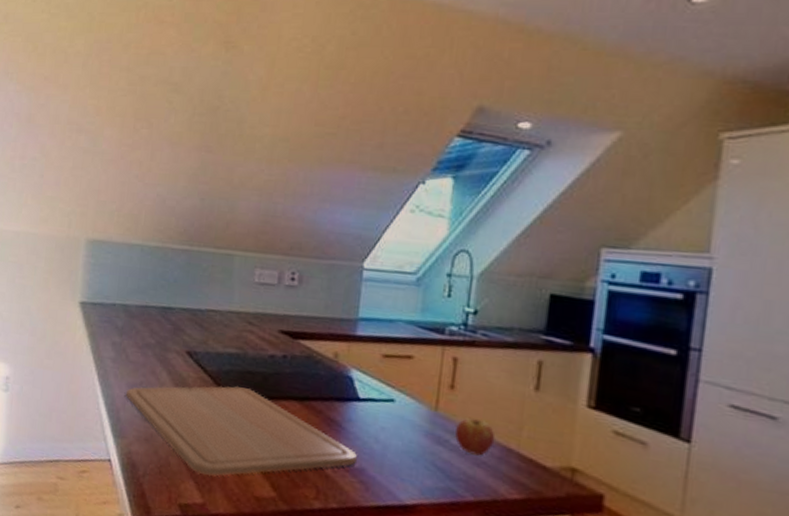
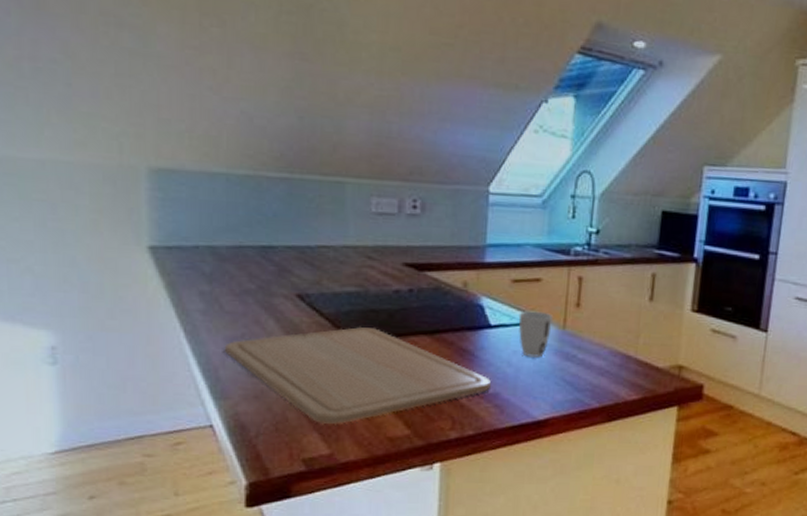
cup: none [387,387,424,438] -> present [518,311,553,357]
fruit: present [454,418,496,456] -> none [581,332,617,366]

